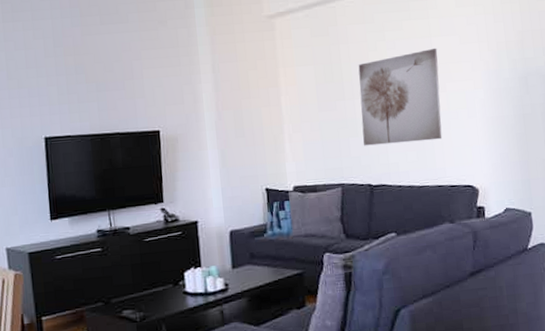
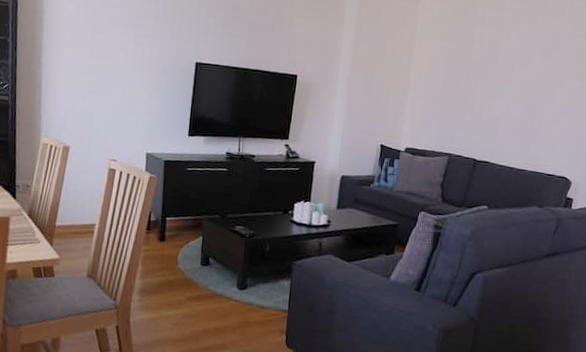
wall art: present [358,48,443,146] -> none [476,46,565,131]

